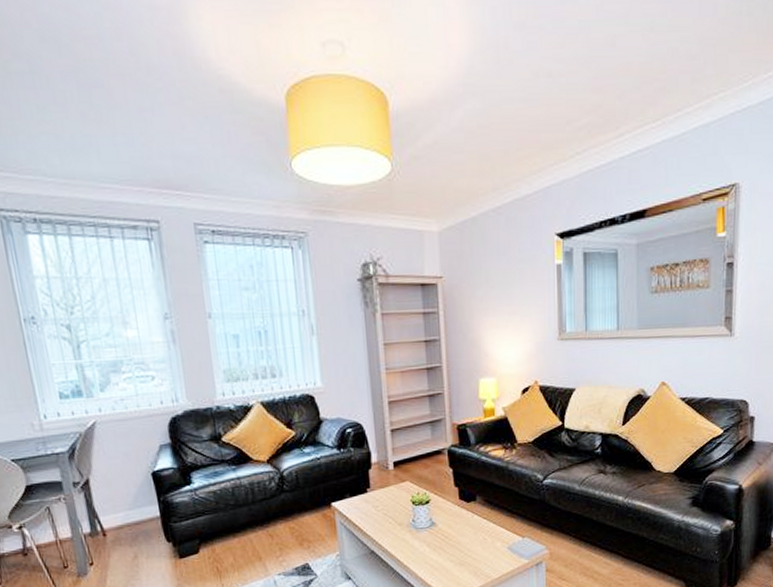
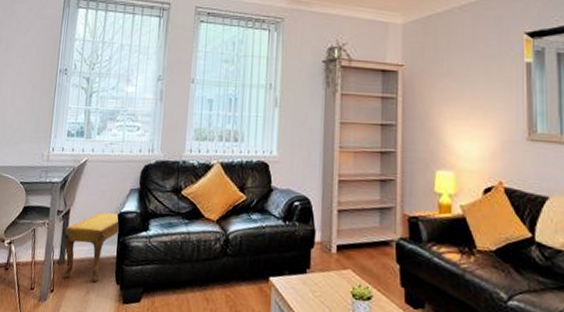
footstool: none [90,474,158,550] -> present [62,212,120,283]

